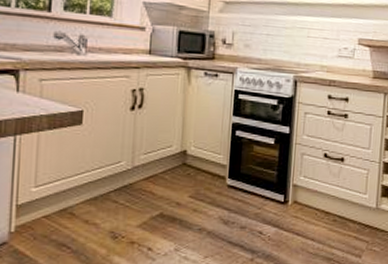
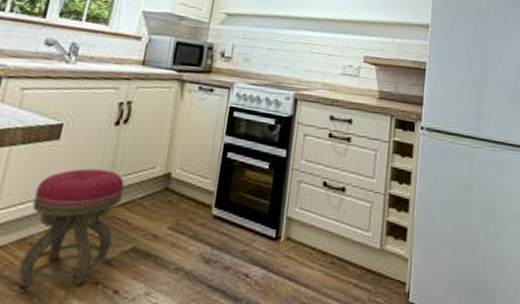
stool: none [64,149,146,248] -> present [18,168,124,288]

